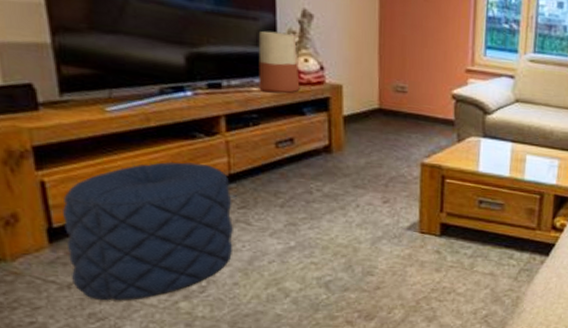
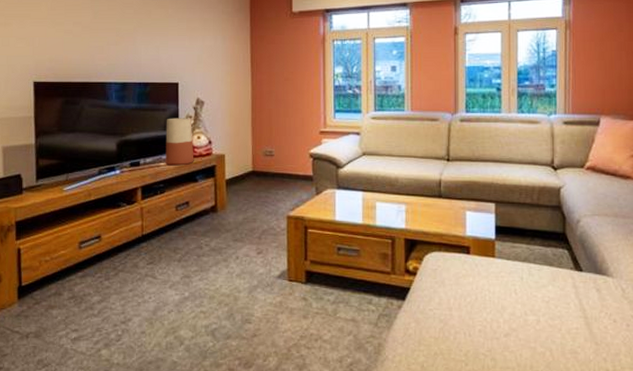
pouf: present [63,161,233,301] -> none [29,227,143,349]

